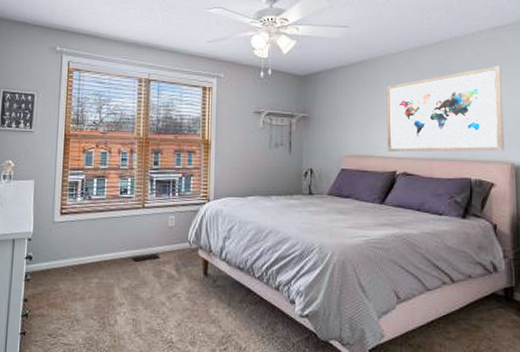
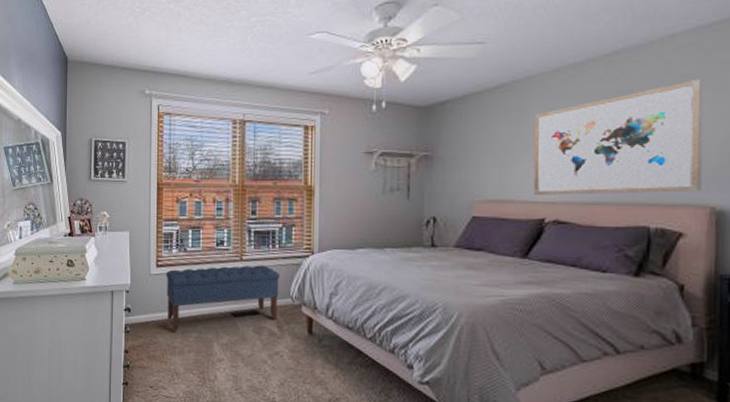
bench: none [69,212,179,279] -> present [166,265,279,333]

